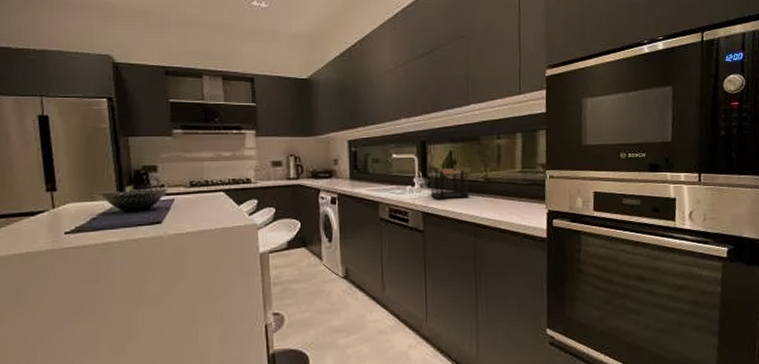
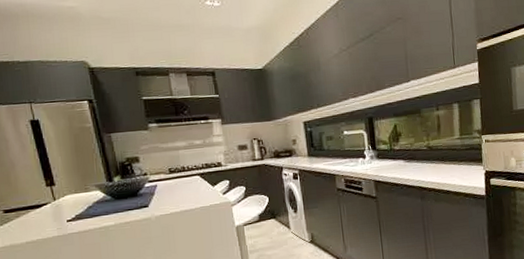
dish rack: present [429,167,469,200] -> none [378,139,415,169]

